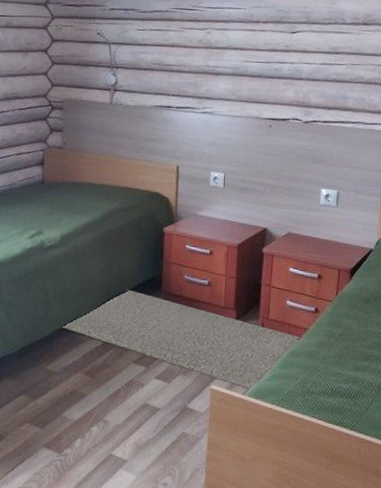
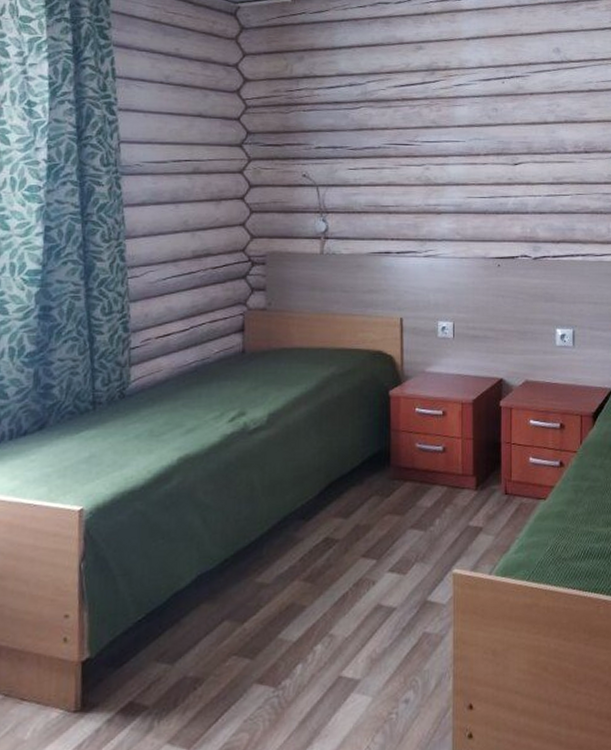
rug: present [61,289,302,389] -> none [272,468,548,567]

